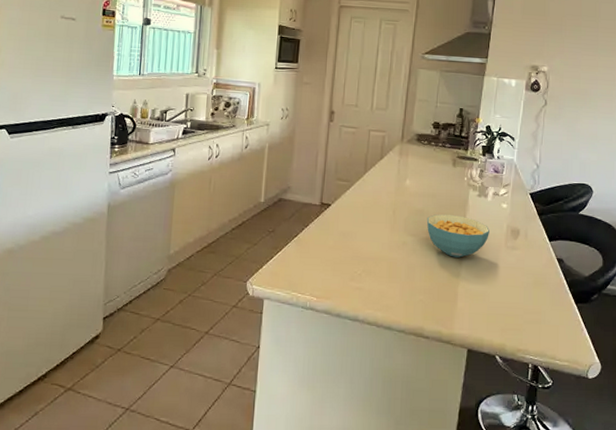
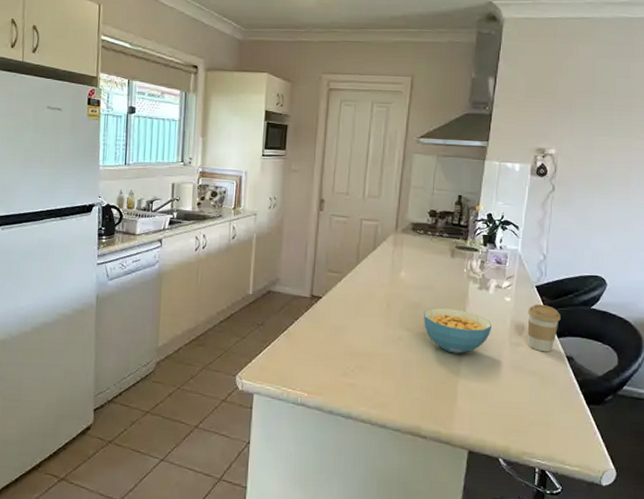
coffee cup: none [522,210,552,255] -> present [527,303,561,352]

